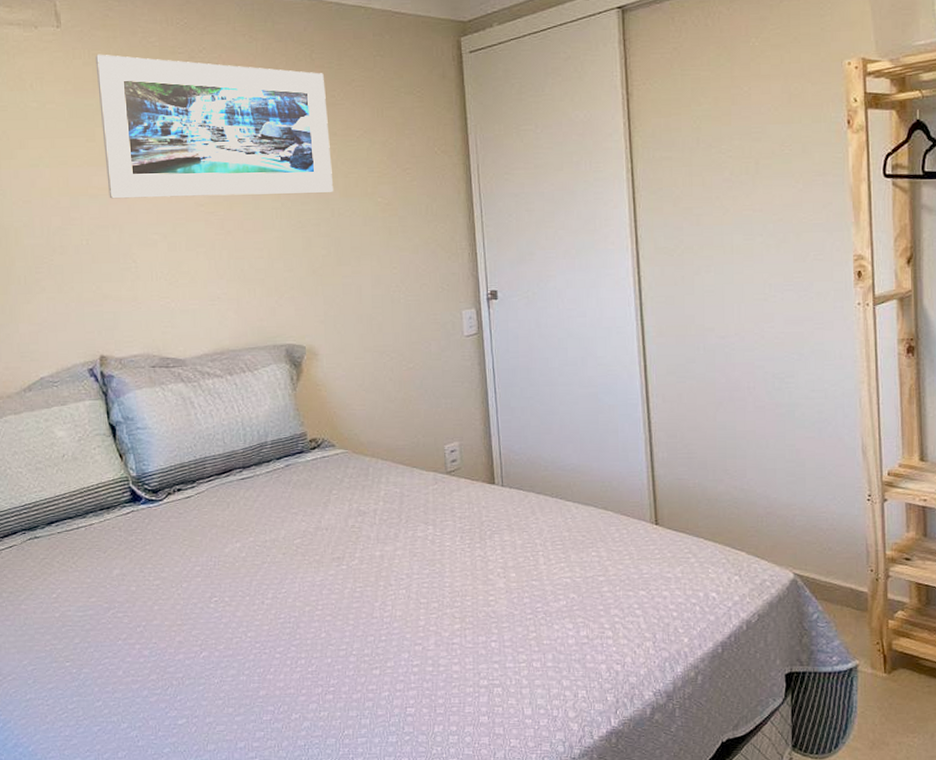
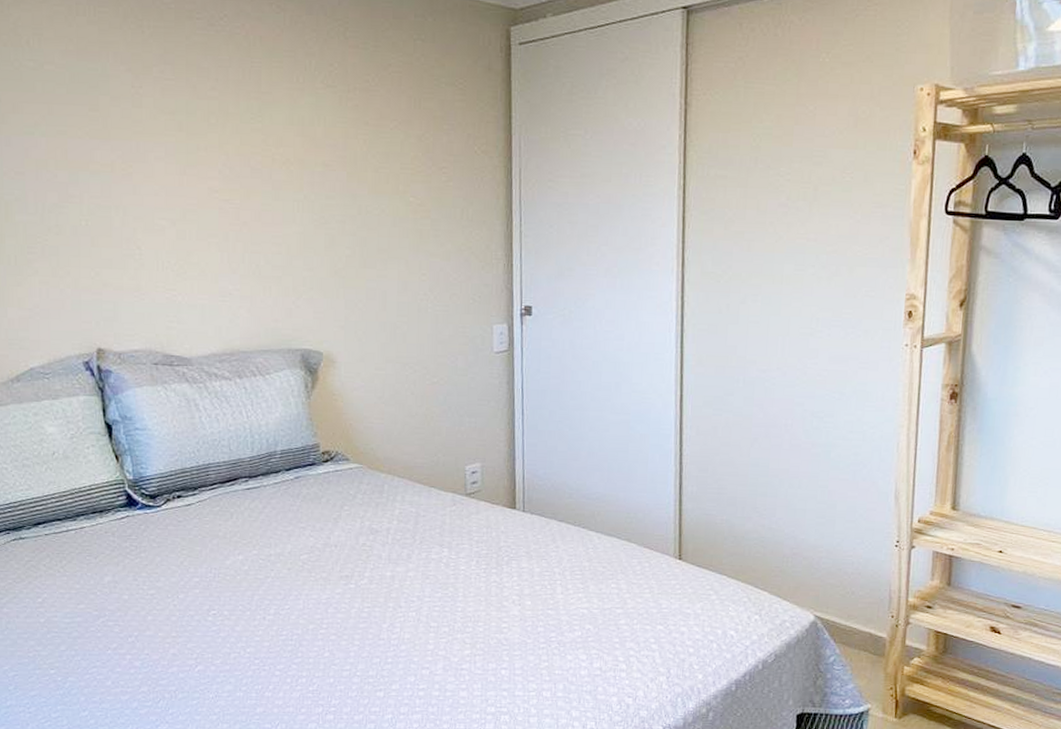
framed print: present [95,54,334,199] -> none [102,12,362,188]

